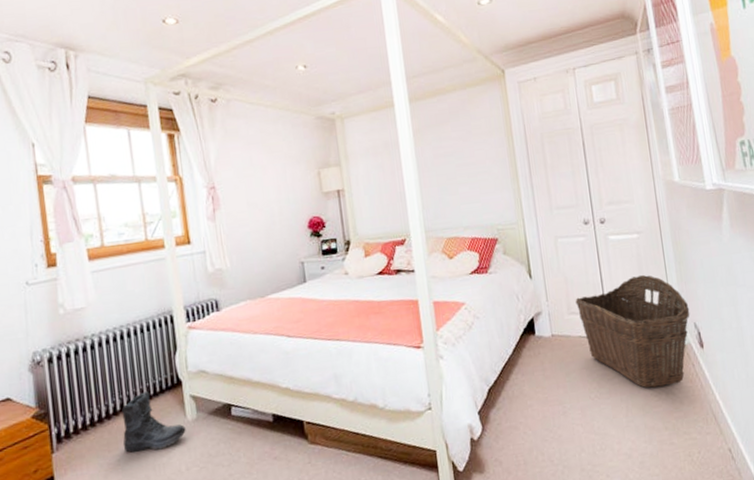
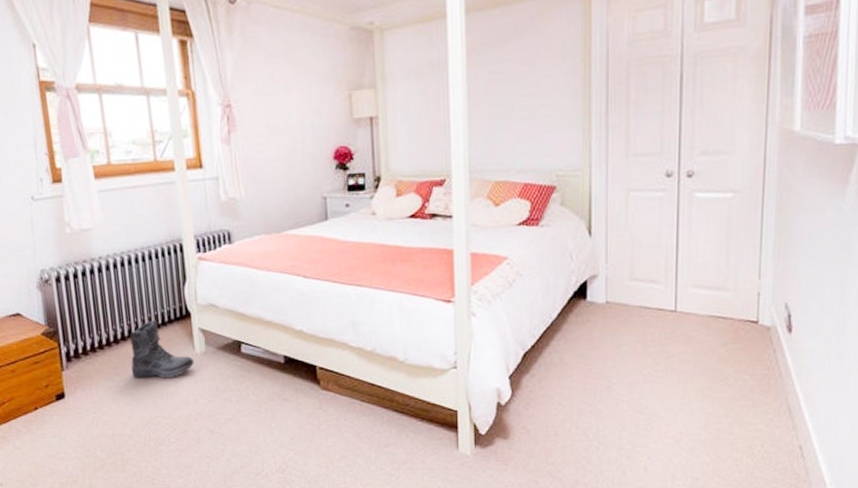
wicker basket: present [575,274,690,388] -> none [641,241,783,371]

